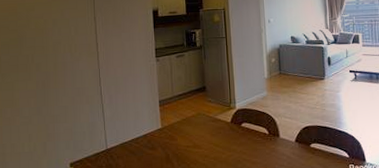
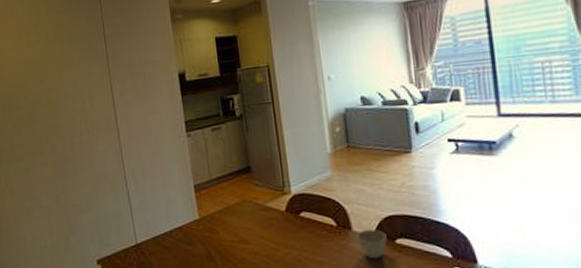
cup: none [282,137,304,159] -> present [356,230,387,259]

